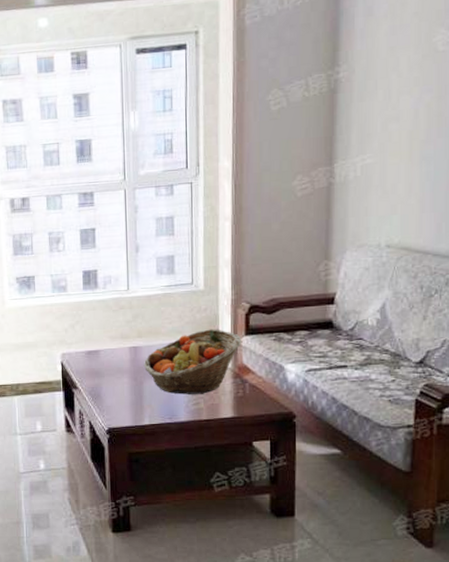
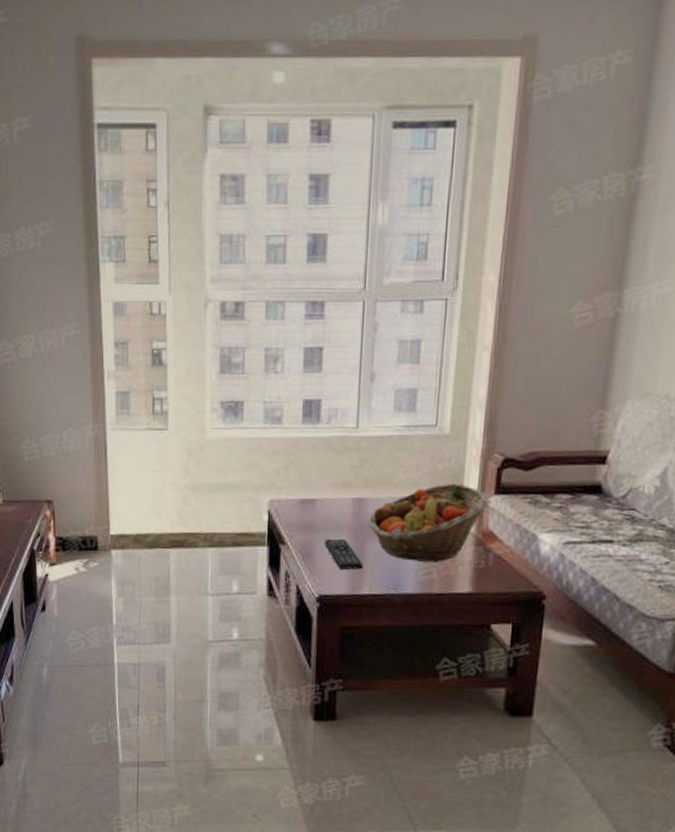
remote control: none [108,380,143,405] -> present [324,538,364,570]

